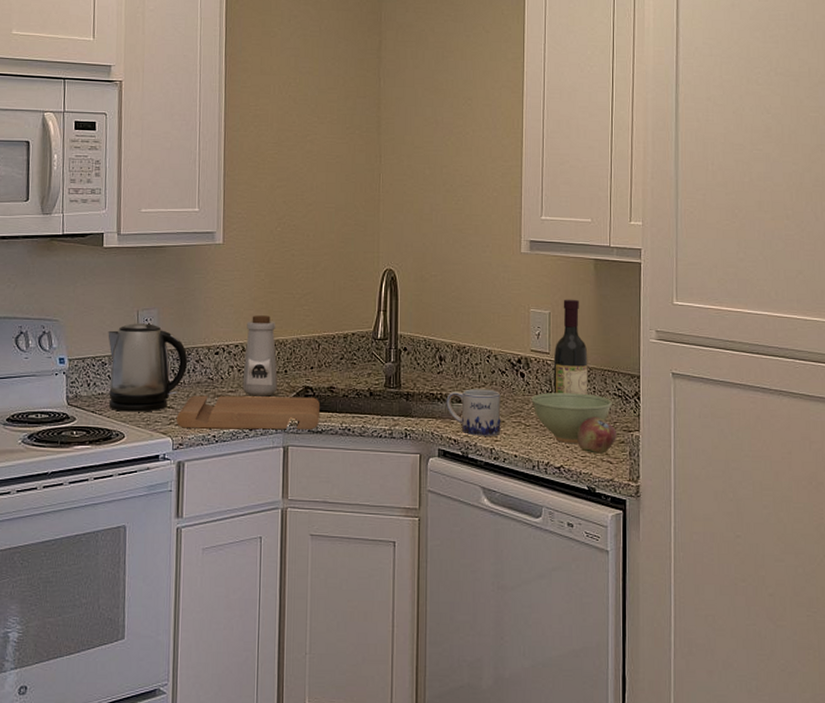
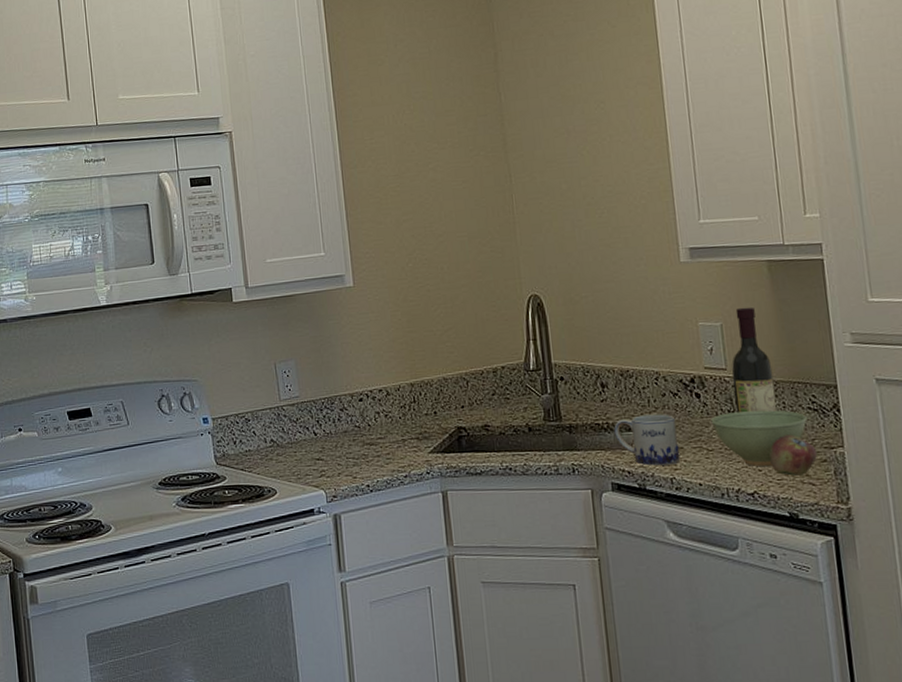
kettle: present [108,323,188,412] -> none [247,375,332,467]
cutting board: present [176,395,321,431] -> none [326,437,477,480]
bottle: present [242,315,278,396] -> none [388,356,428,442]

